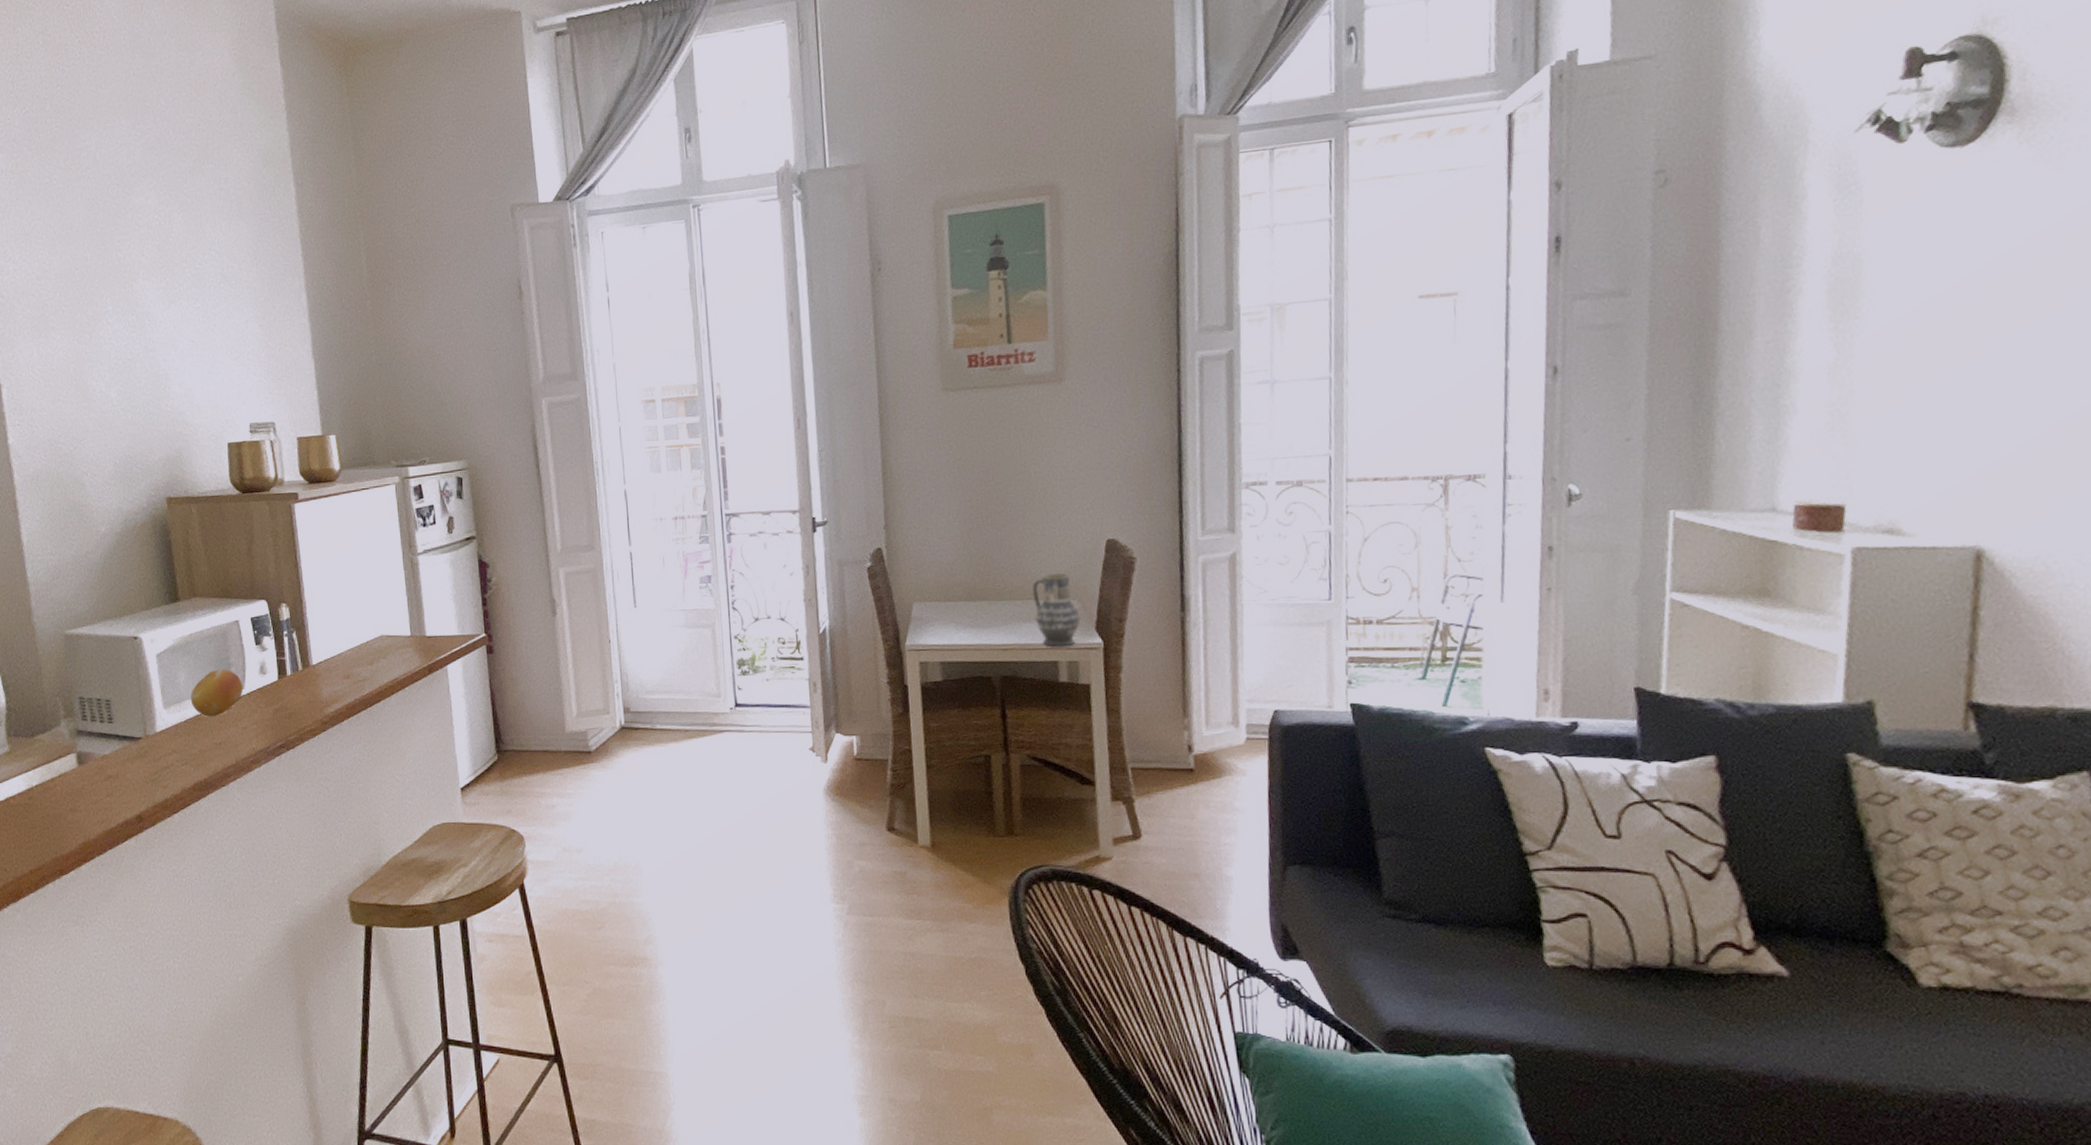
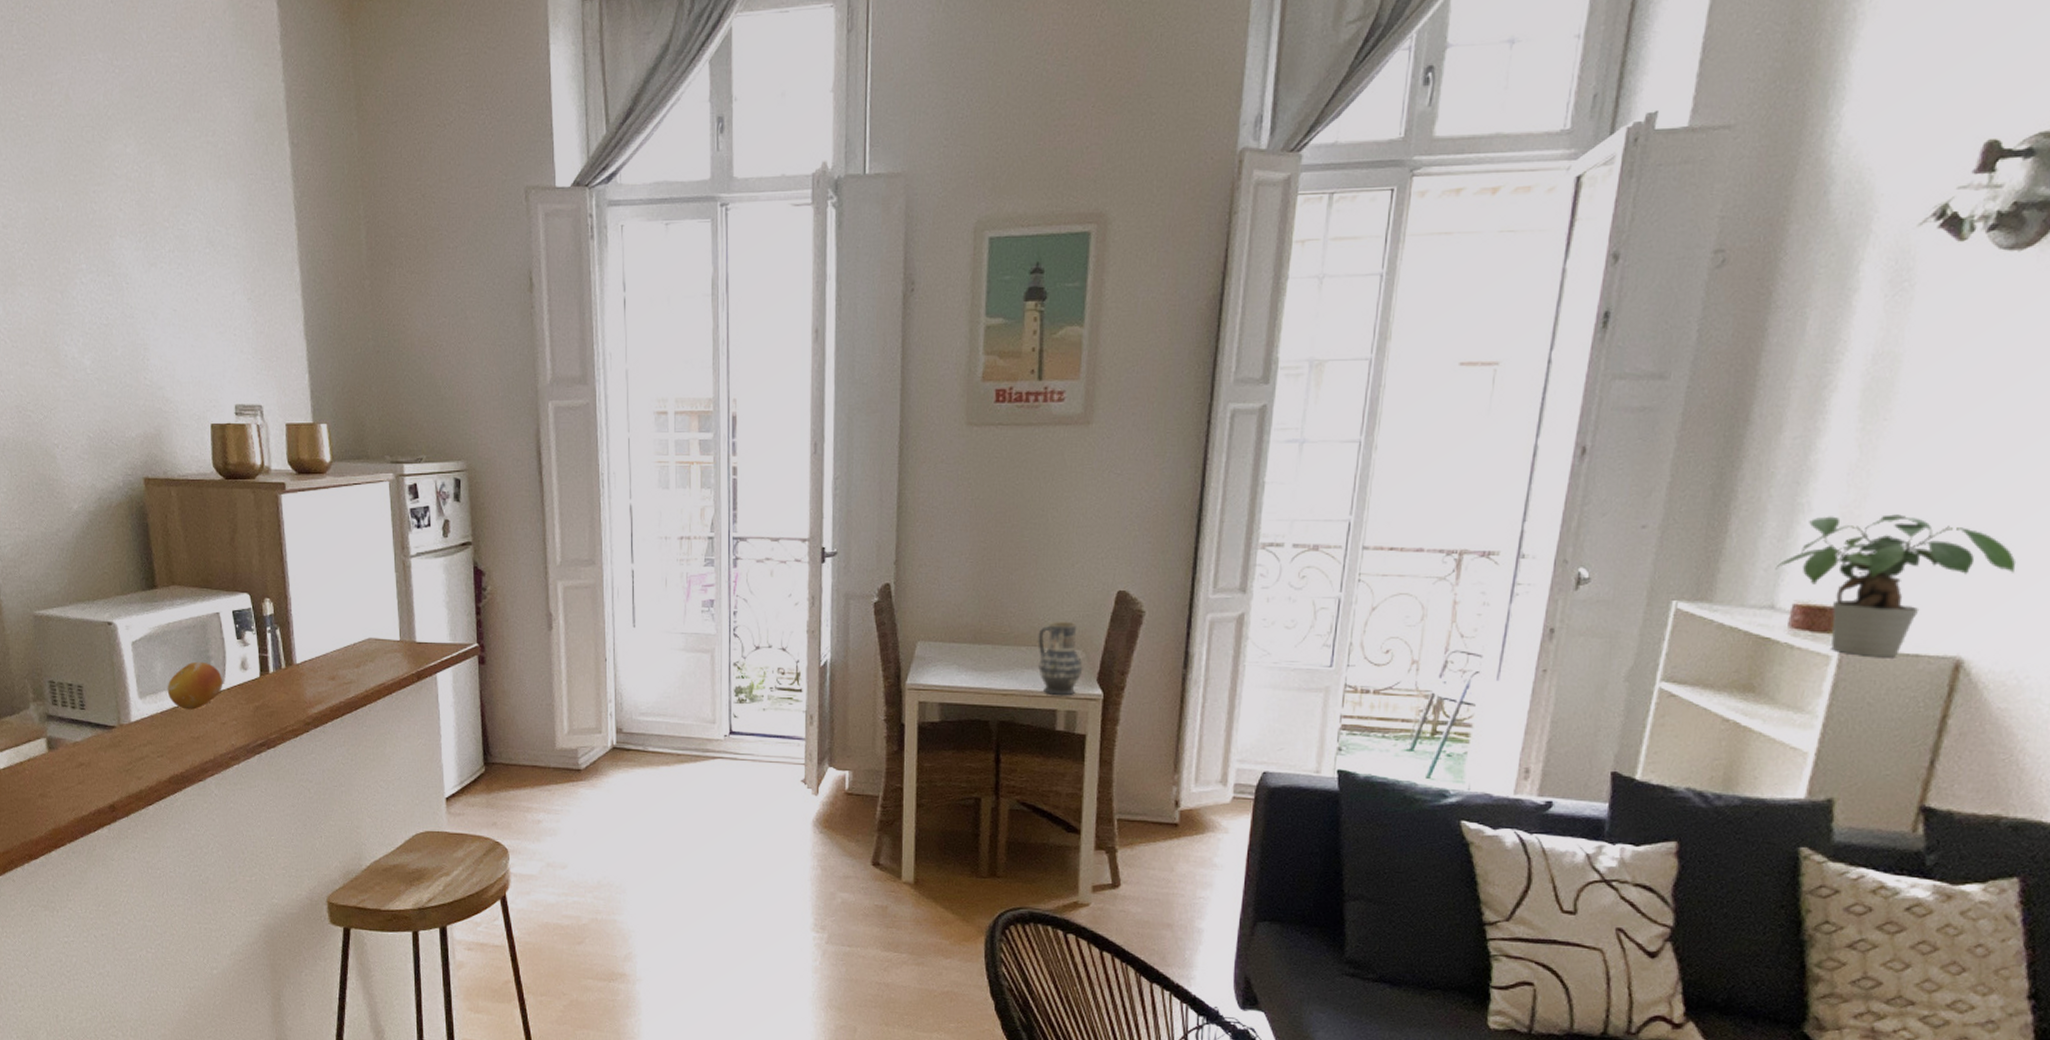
potted plant: none [1770,409,2019,552] -> present [1775,514,2015,657]

